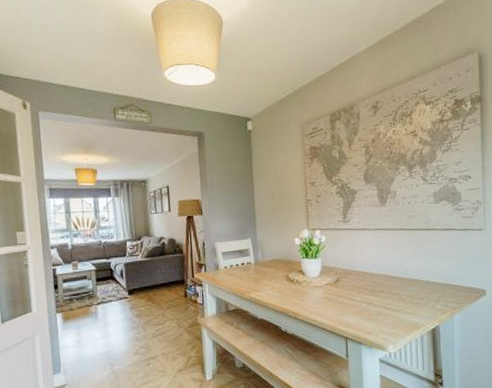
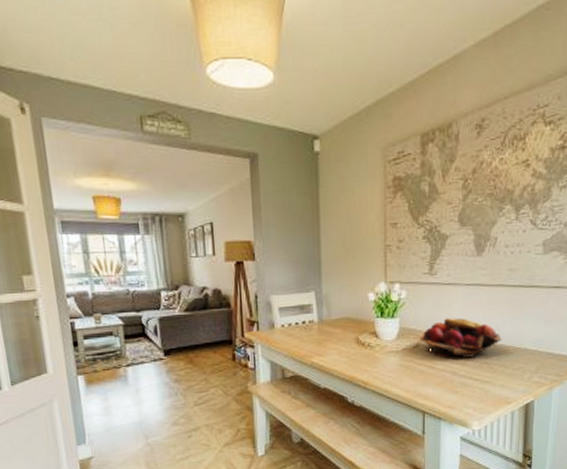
fruit basket: none [338,257,407,290] -> present [419,318,502,358]

